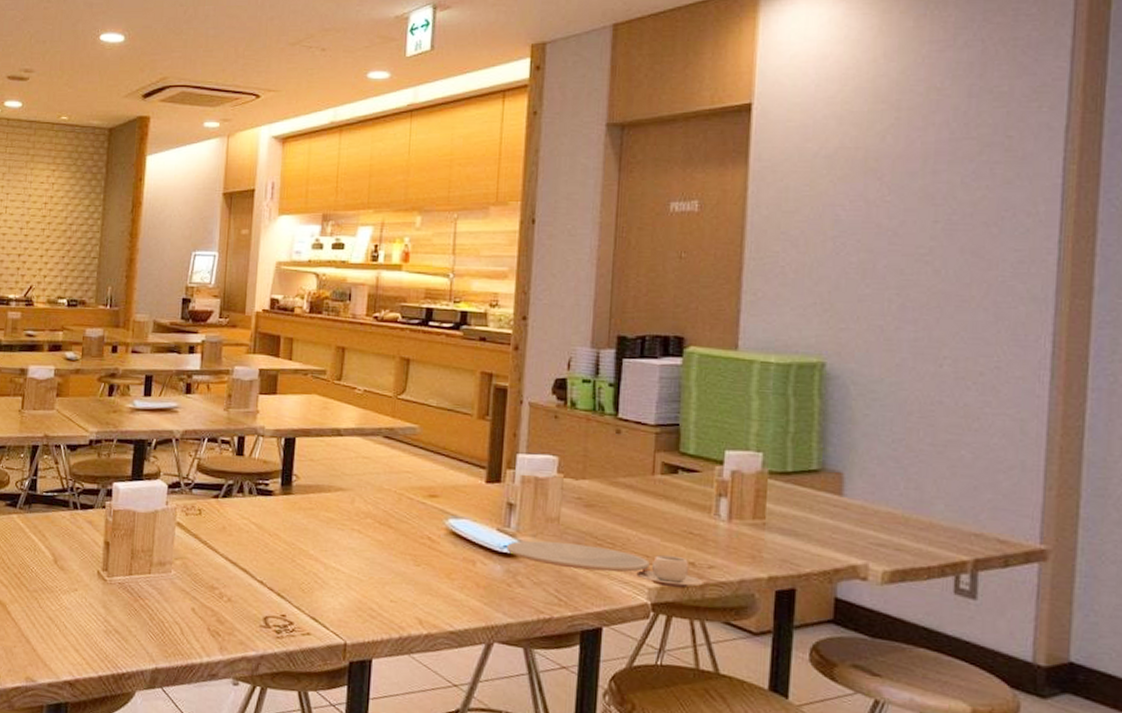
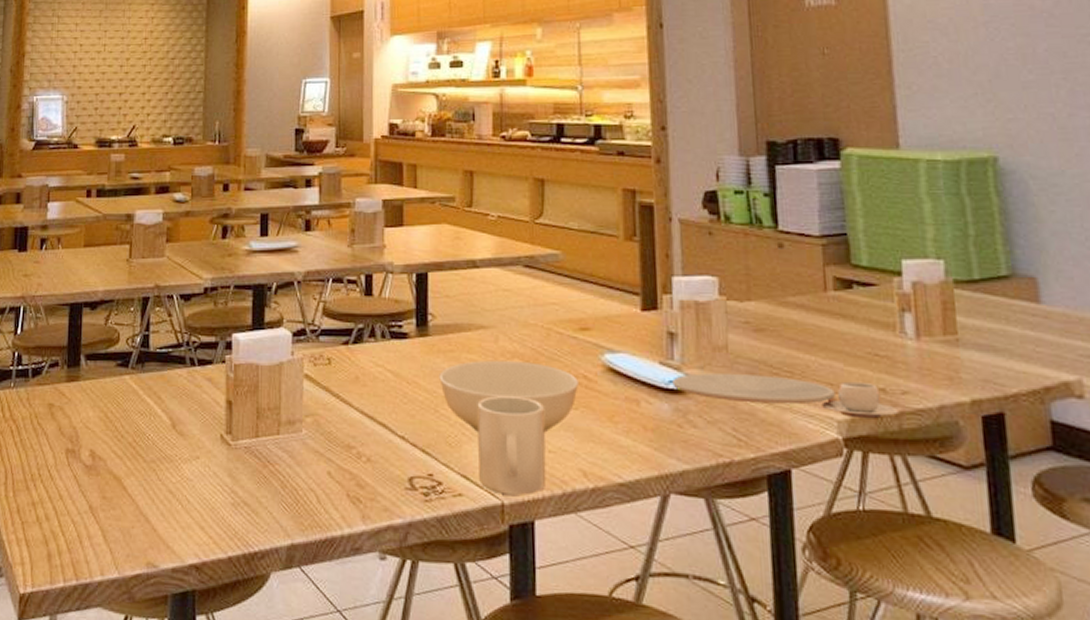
bowl: none [298,519,423,585] -> present [439,360,578,433]
cup: none [326,550,390,638] -> present [477,396,547,496]

